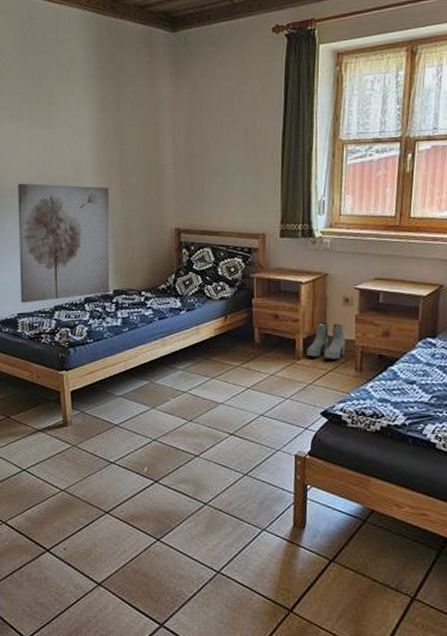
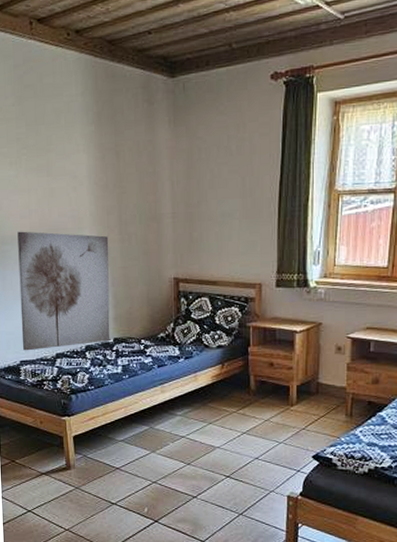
boots: present [306,322,346,359] -> none [299,369,337,405]

